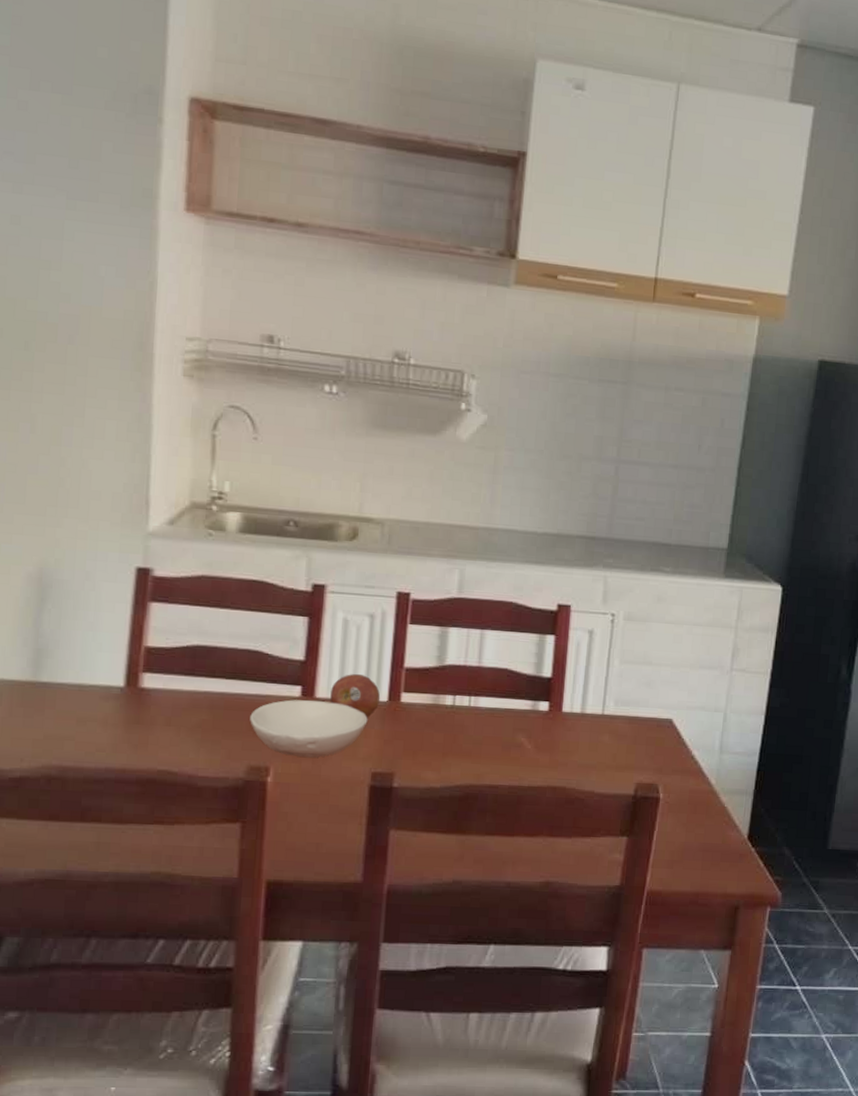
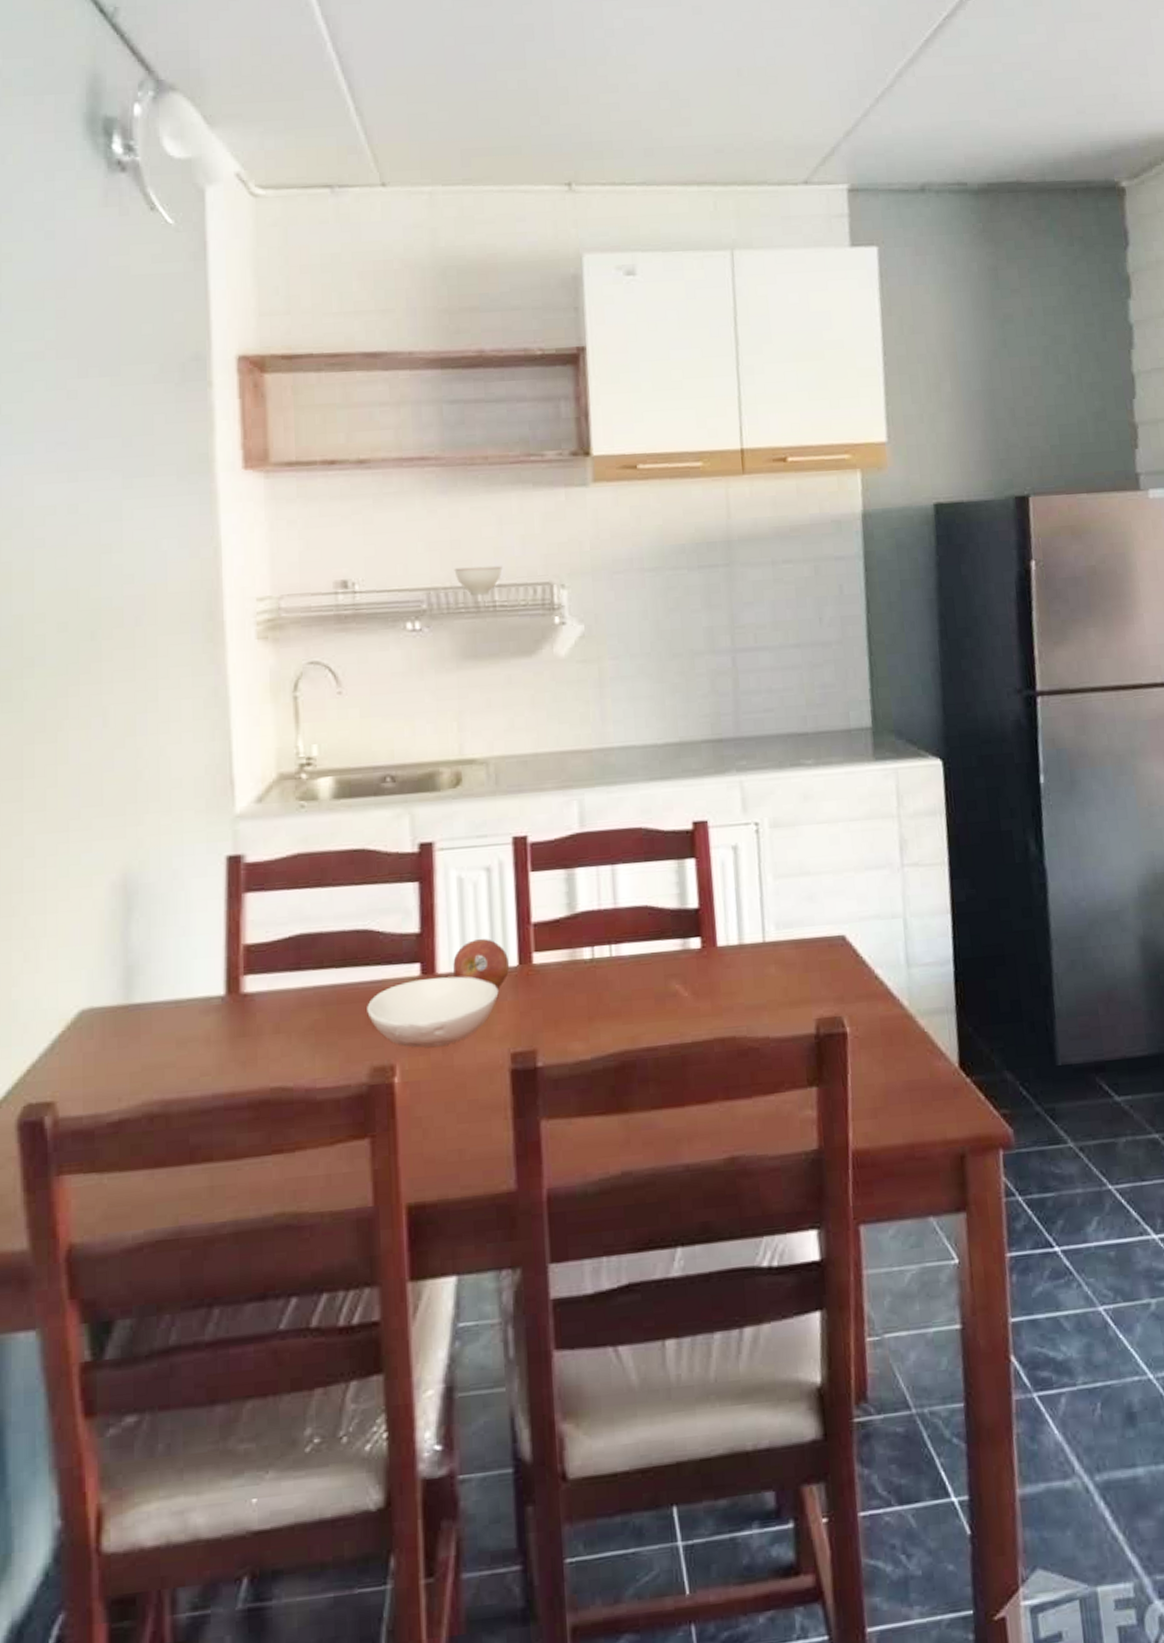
bowl: none [375,342,420,372] -> present [454,565,503,596]

